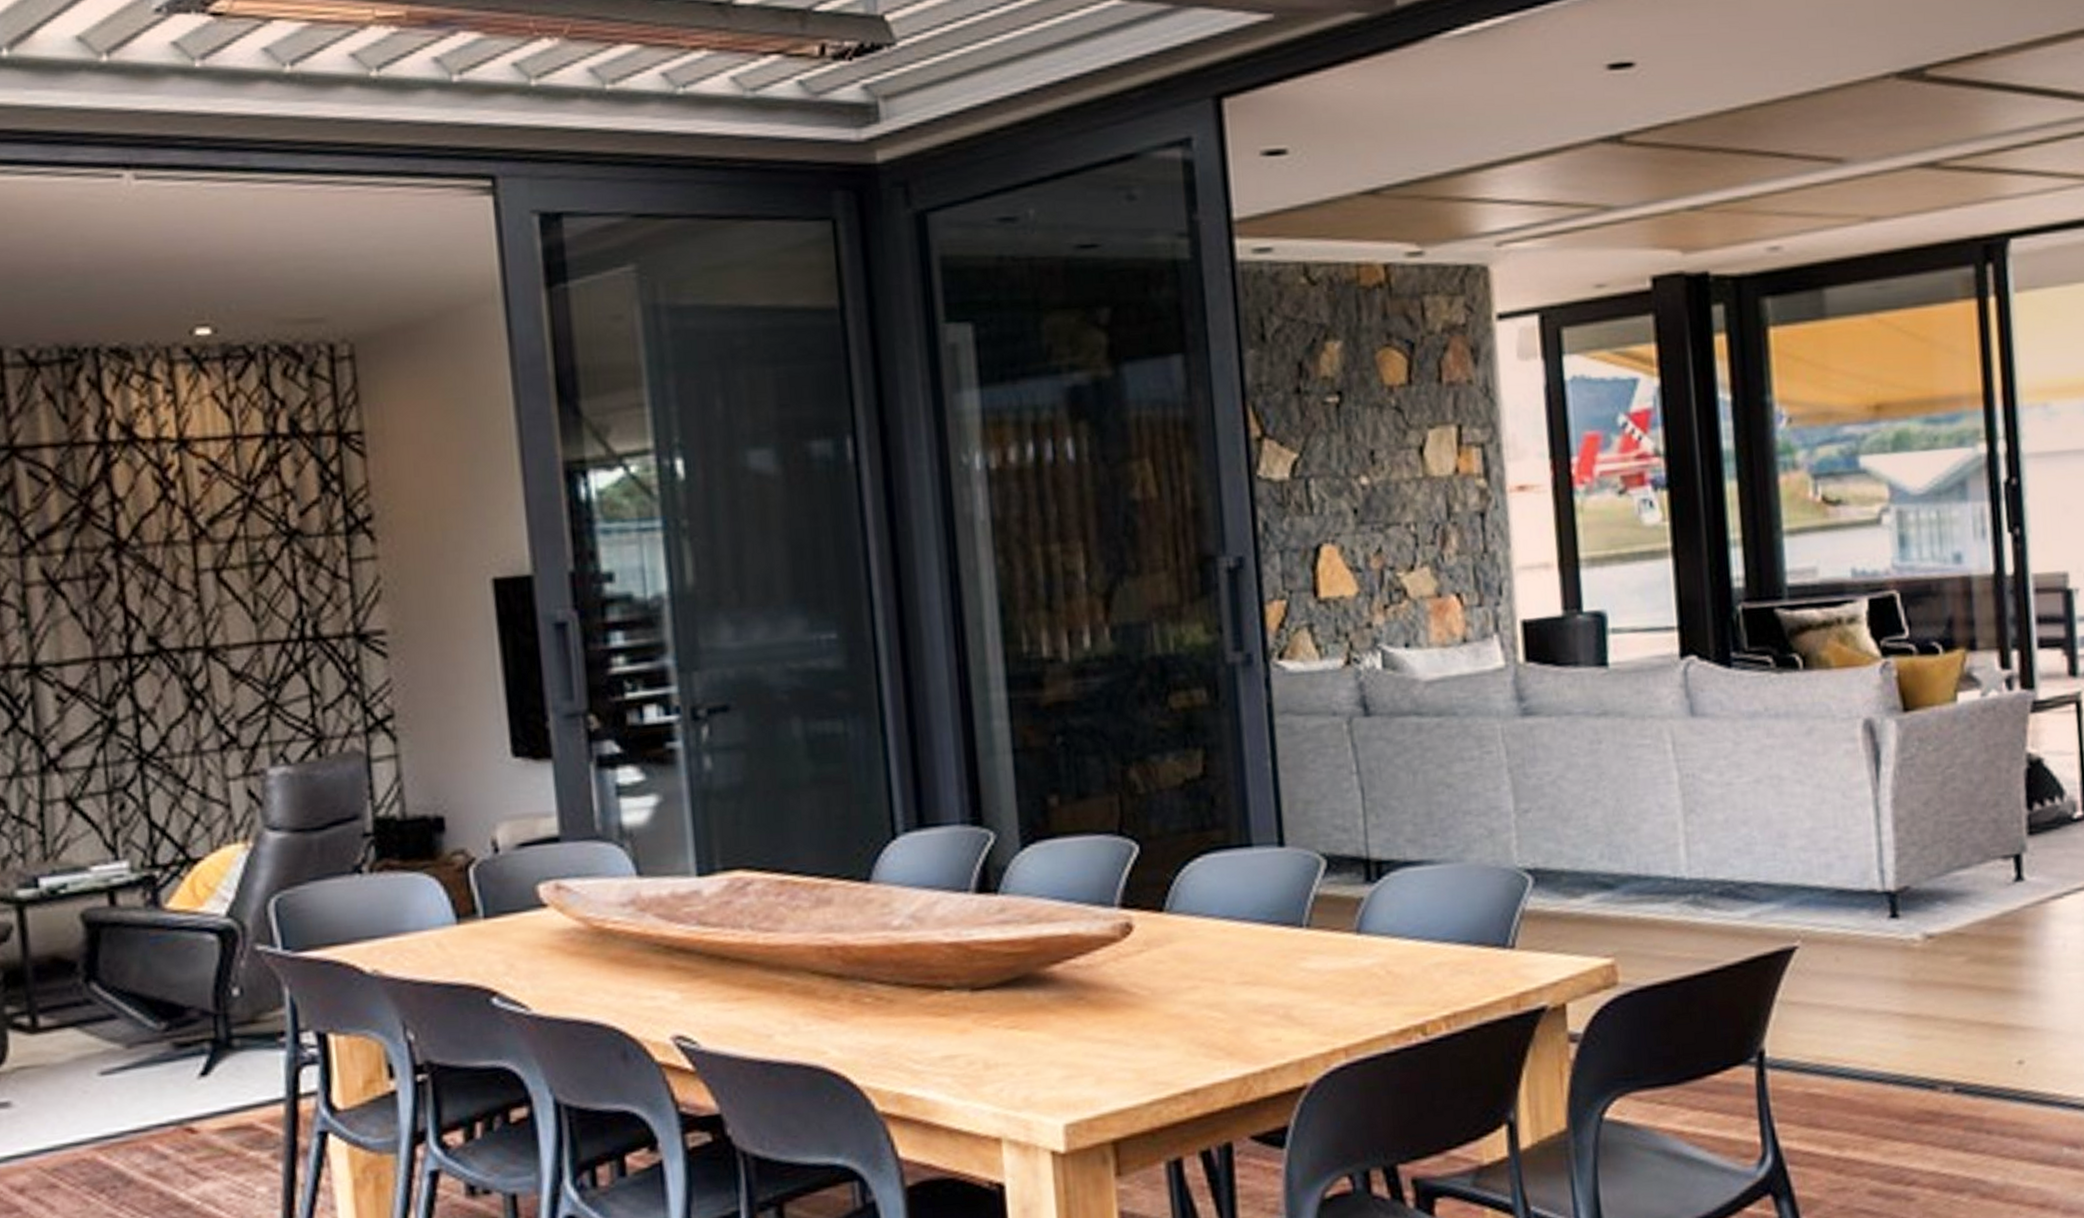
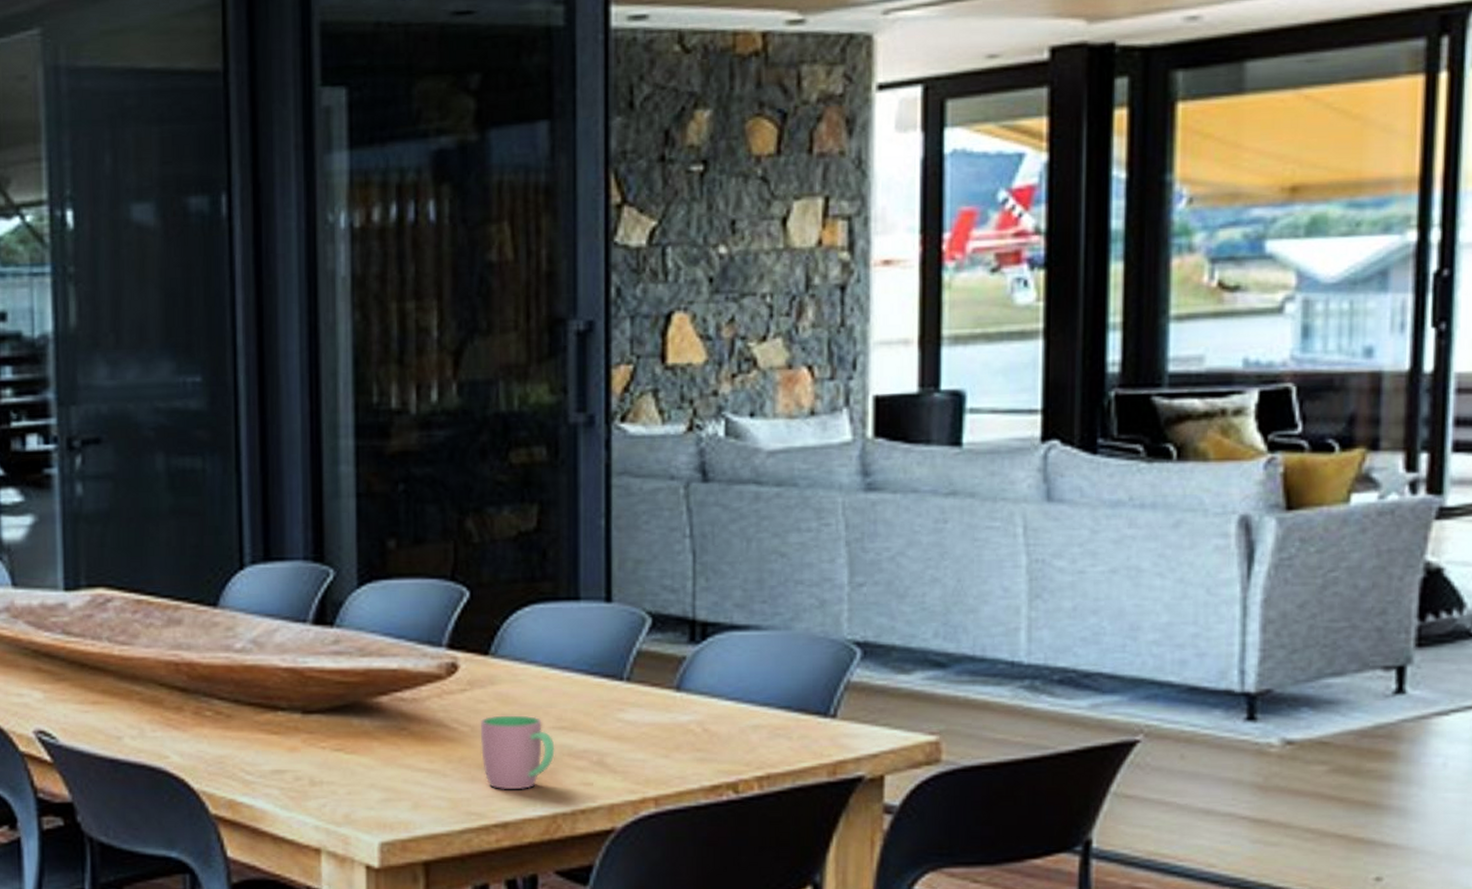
cup: none [1160,973,1240,1055] -> present [480,715,555,790]

